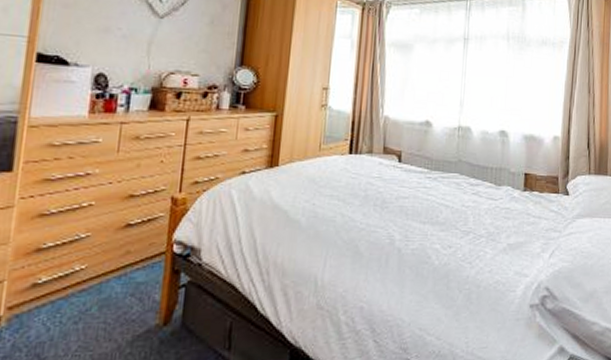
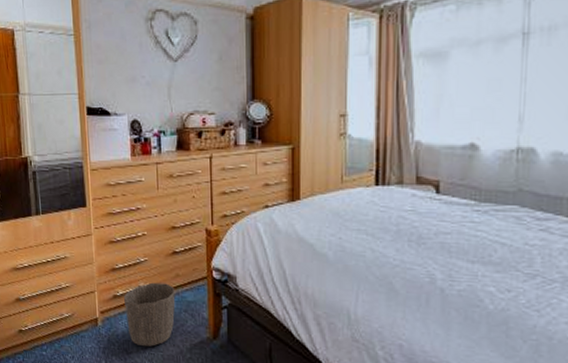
waste basket: none [46,263,123,348] -> present [124,282,176,347]

